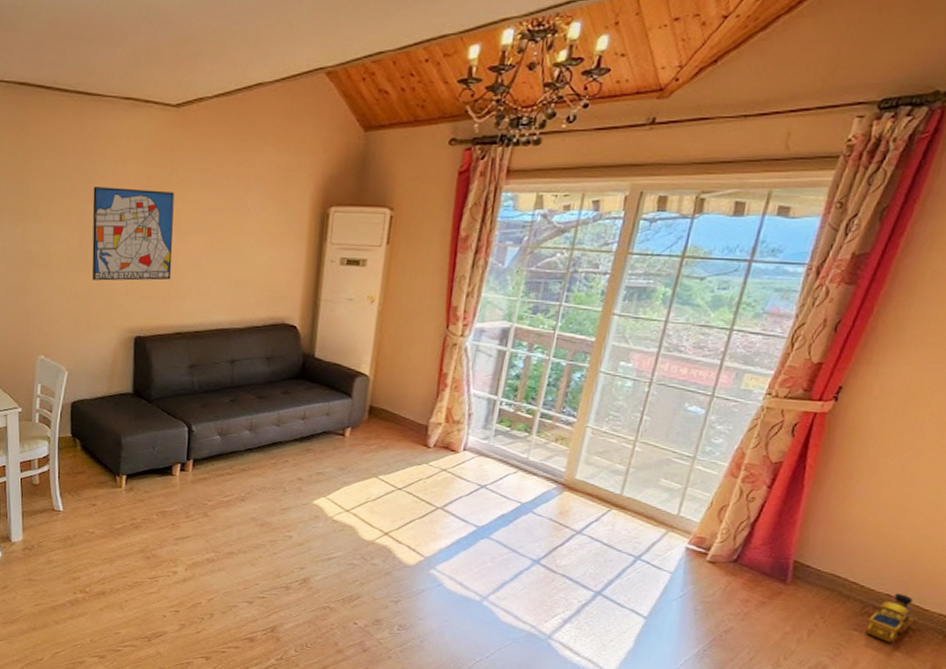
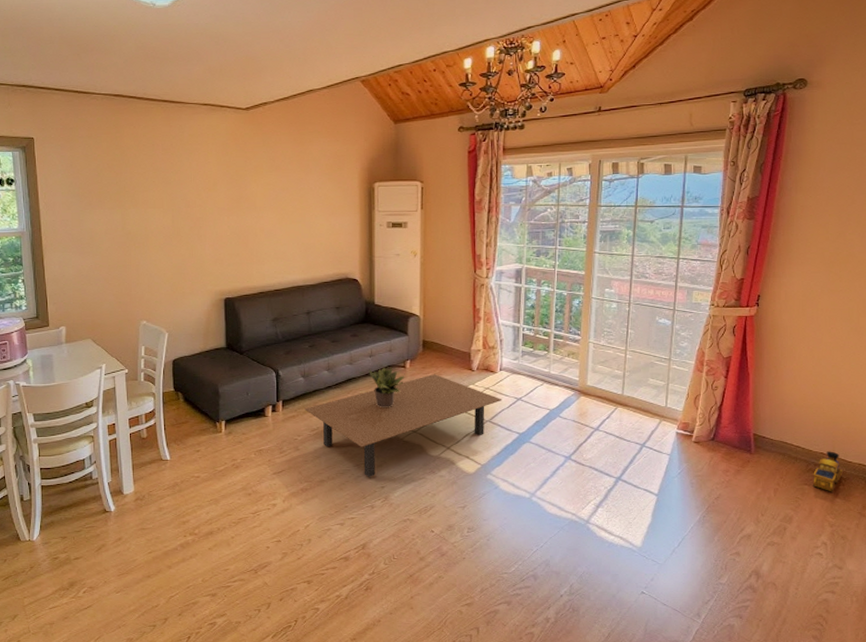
wall art: present [92,187,175,281] -> none [181,175,252,253]
coffee table: none [218,447,462,556] -> present [304,374,503,477]
potted plant: none [299,432,343,481] -> present [369,367,405,409]

